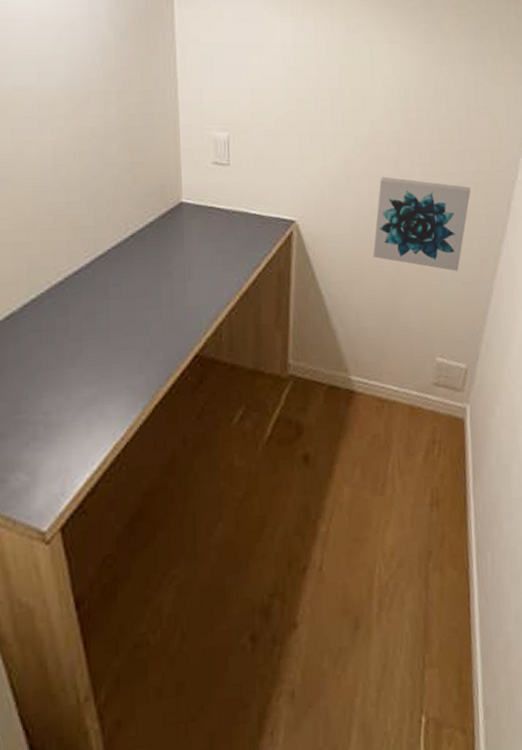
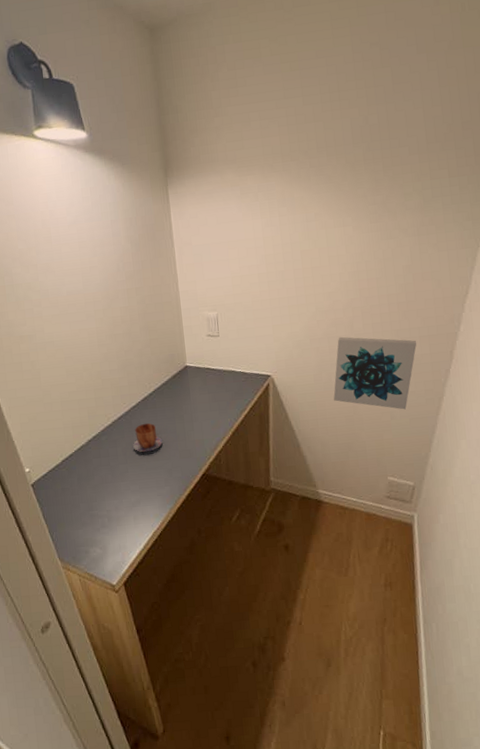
mug: none [93,280,139,324] -> present [132,423,163,453]

